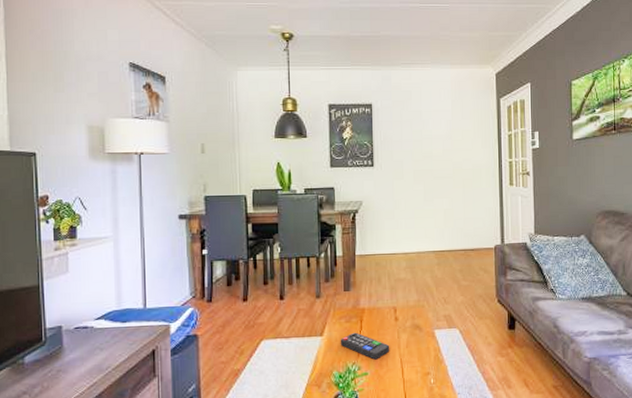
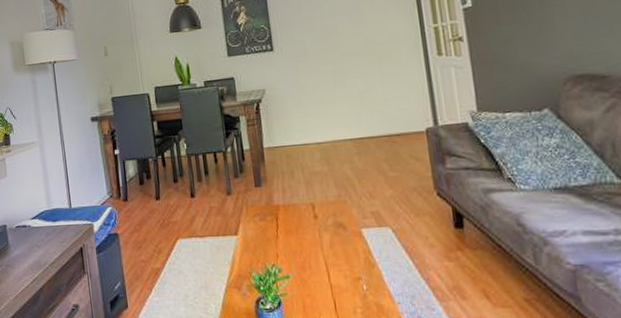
remote control: present [340,332,390,360] -> none [256,231,312,262]

